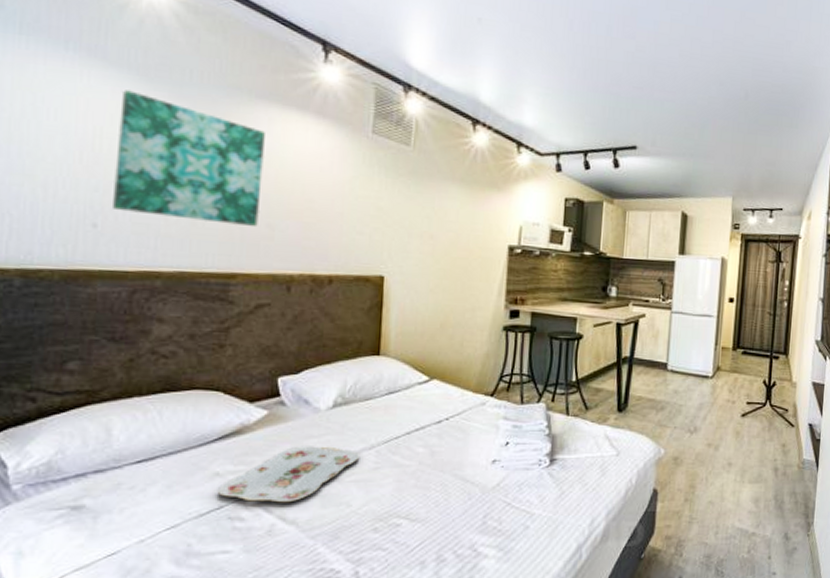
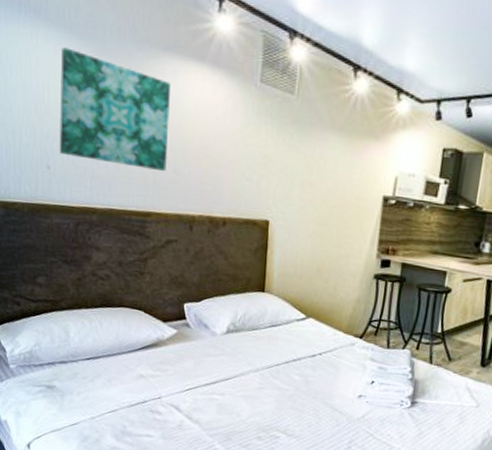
serving tray: present [218,446,359,503] -> none [143,362,247,406]

